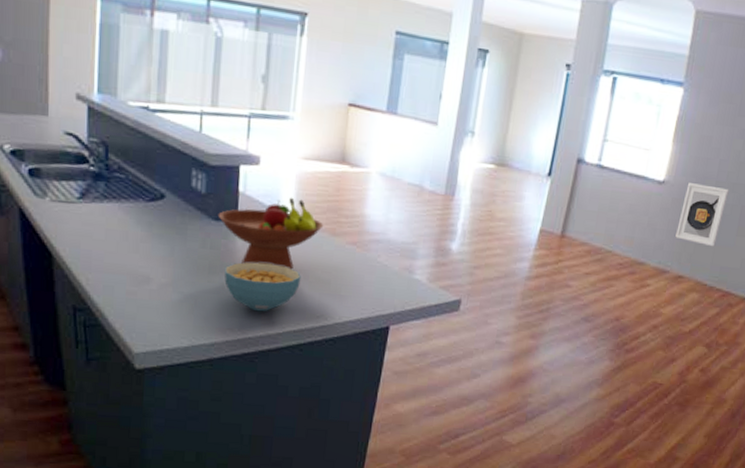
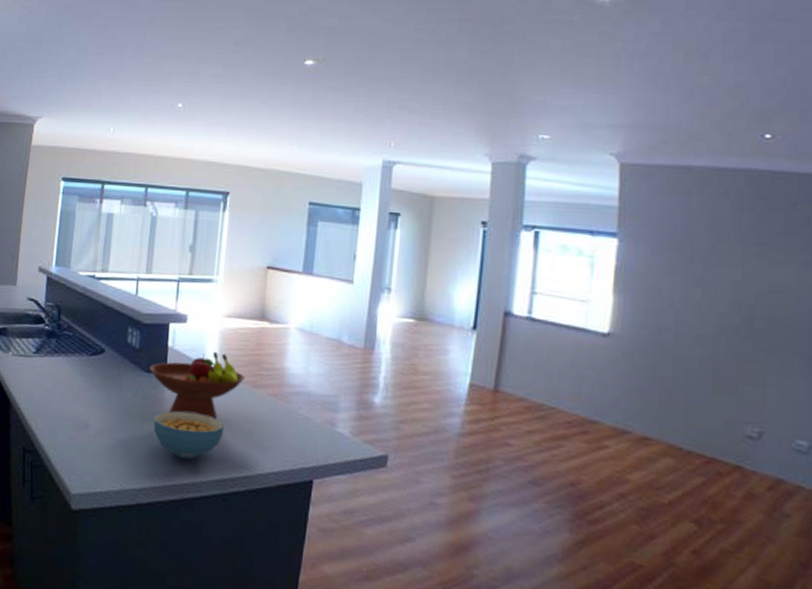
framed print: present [675,183,729,247] -> none [633,335,693,406]

